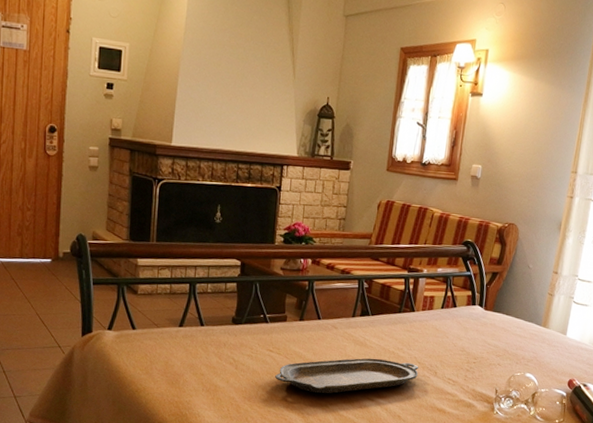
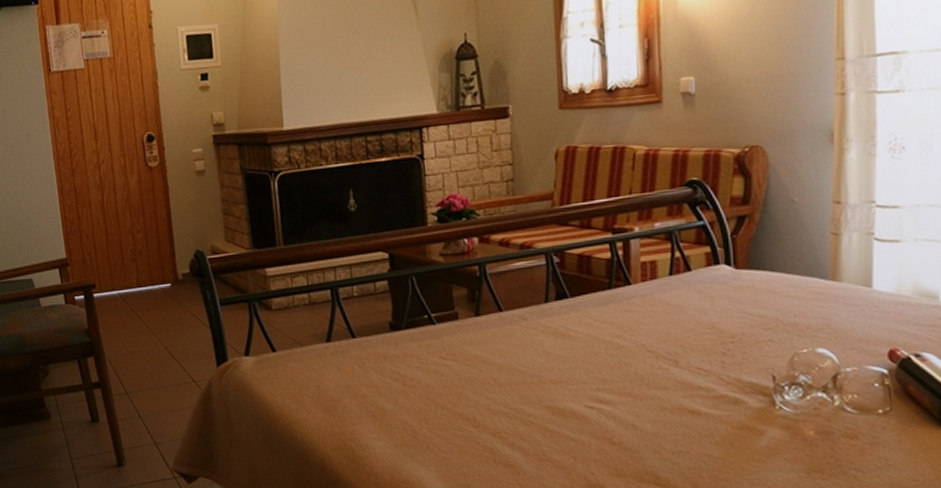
serving tray: present [275,358,419,394] -> none [455,352,652,406]

